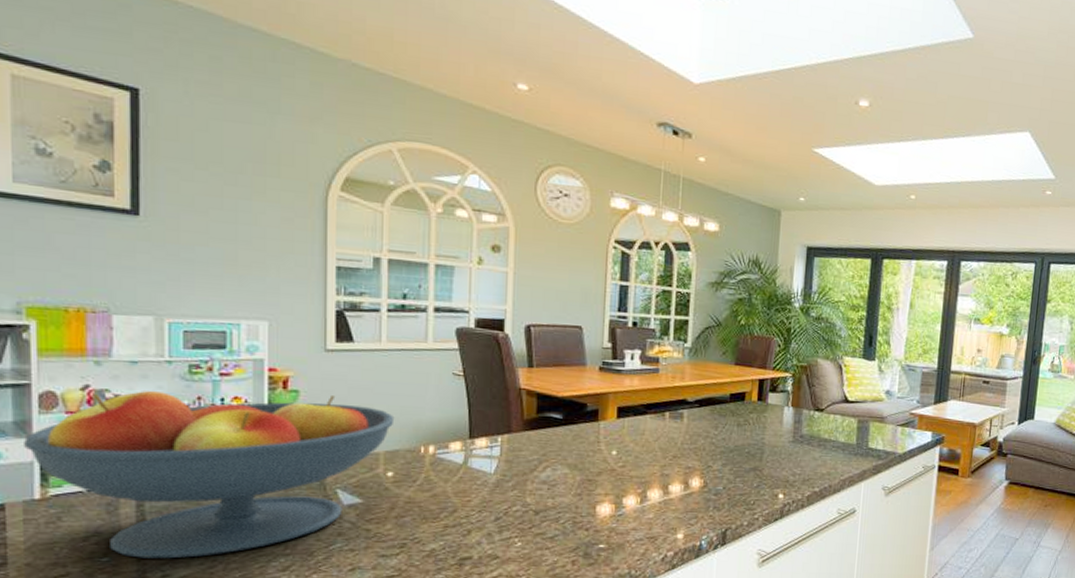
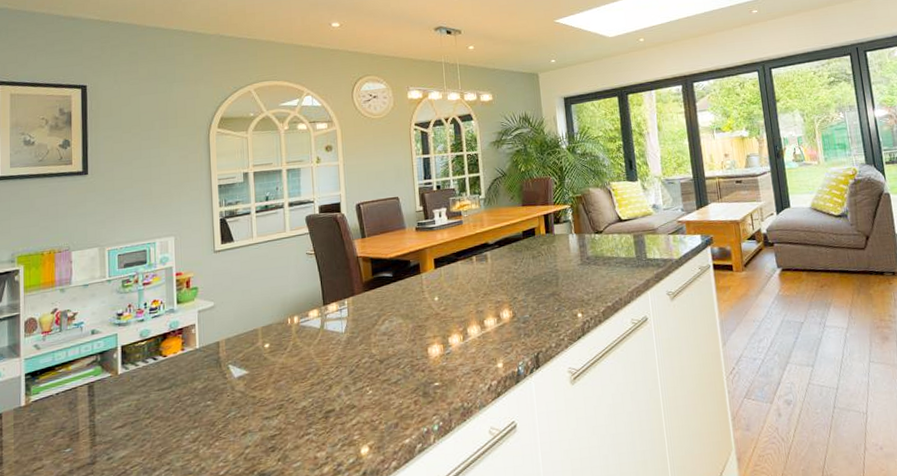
fruit bowl: present [22,391,395,559] -> none [14,287,267,446]

